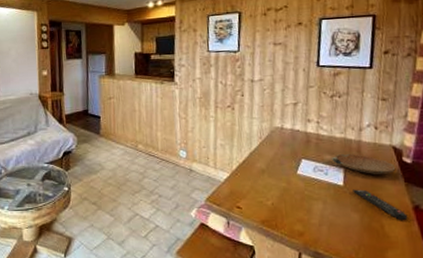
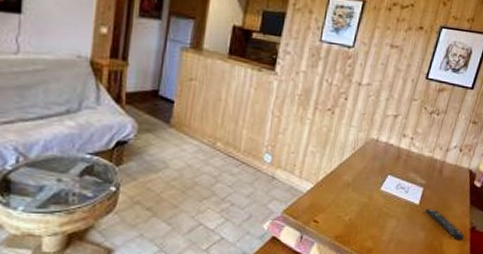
bowl: present [330,154,396,174] -> none [414,173,467,196]

